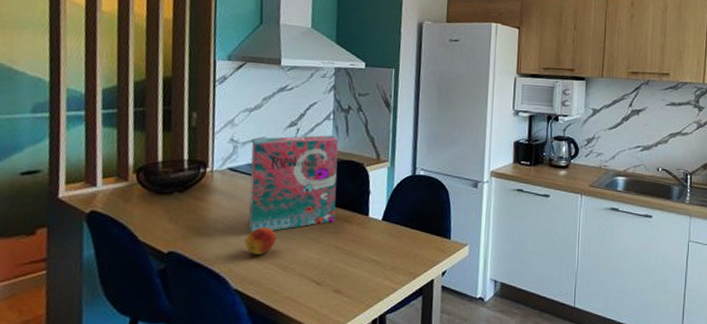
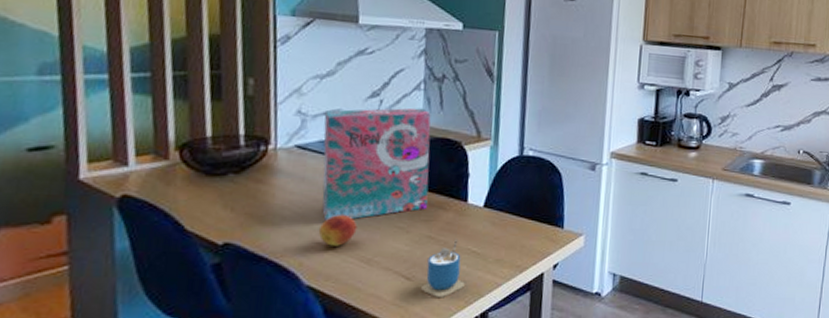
cup: none [329,248,366,302] -> present [421,239,465,299]

